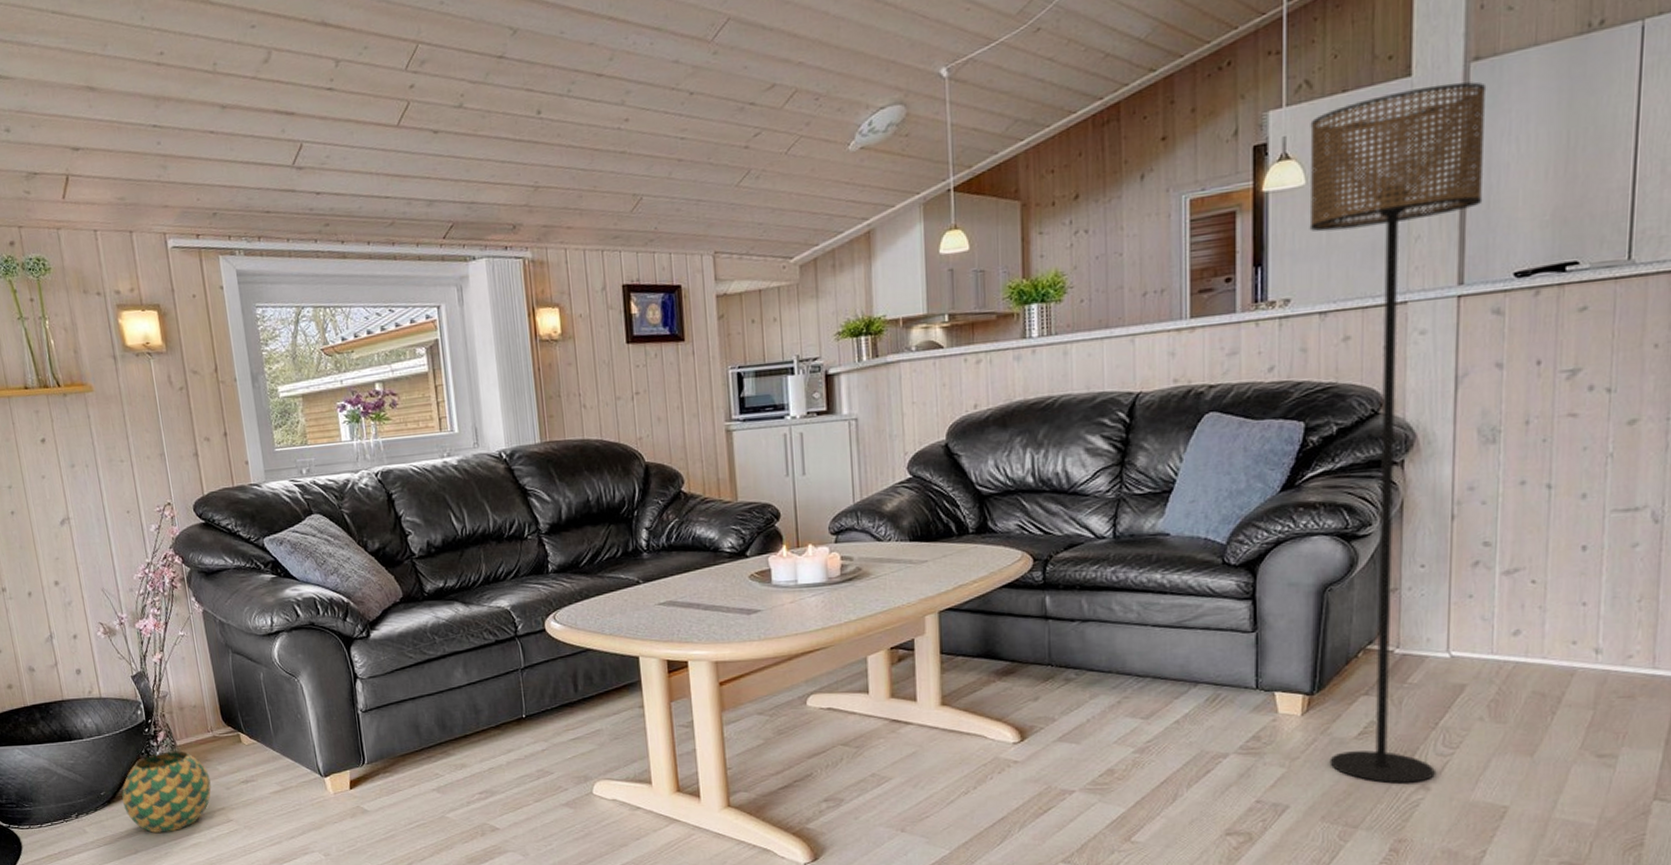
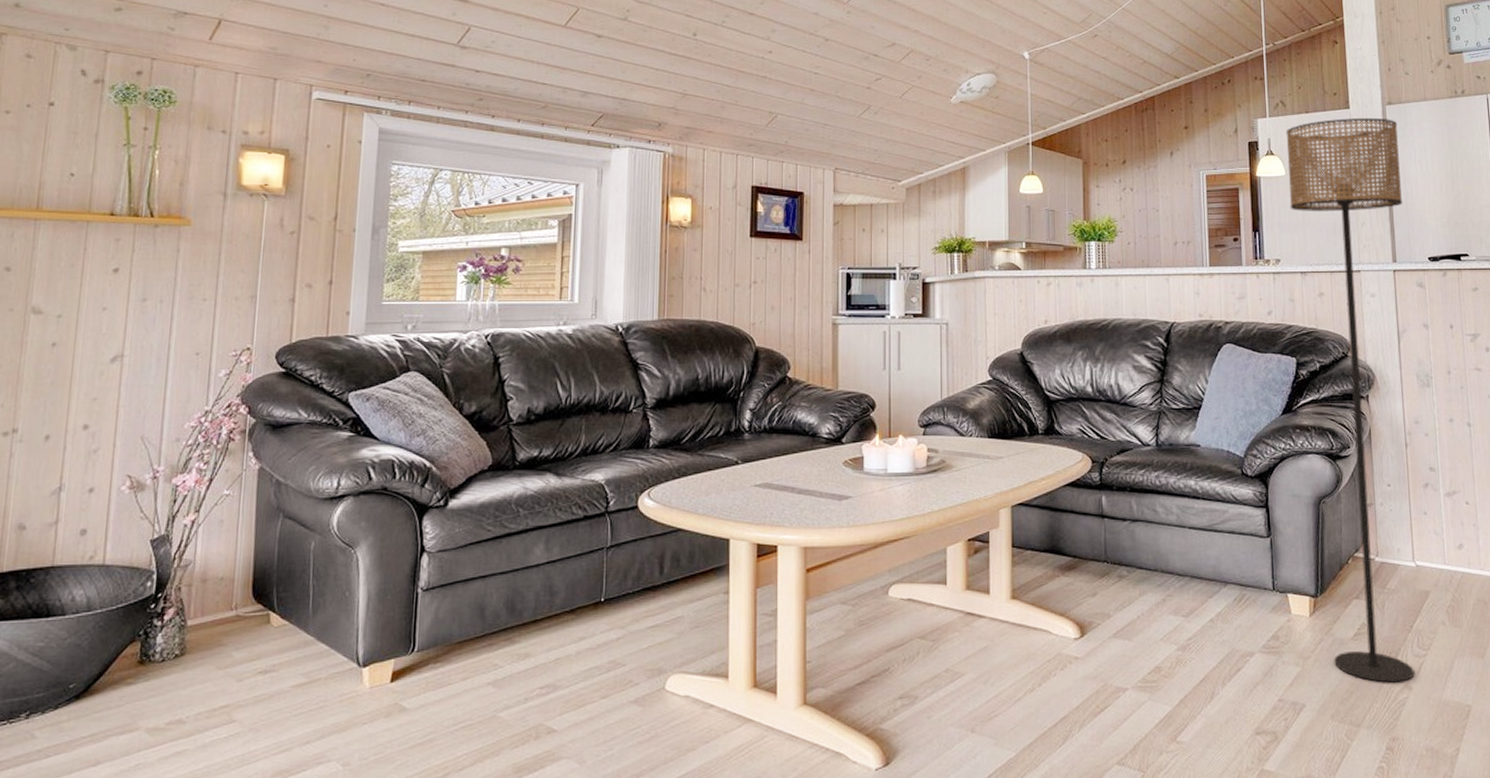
decorative ball: present [122,751,211,834] -> none [96,632,220,739]

